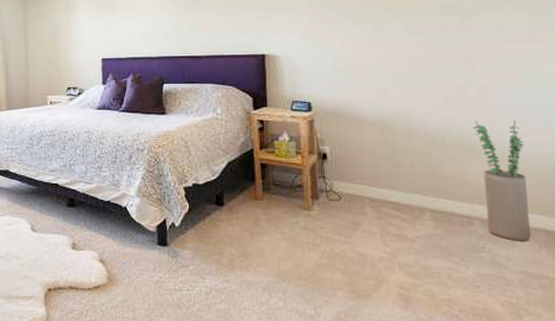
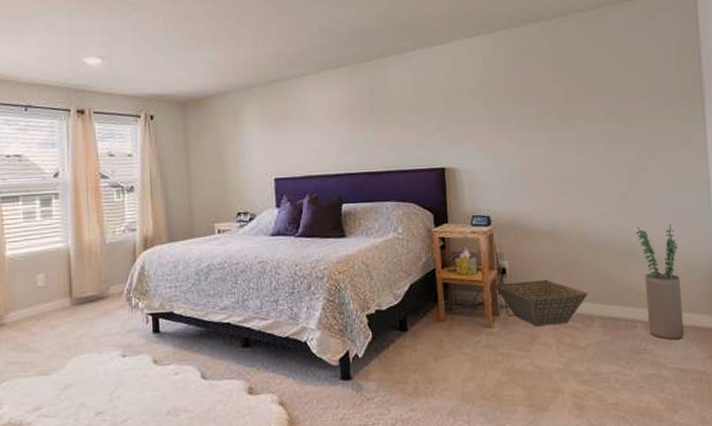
basket: none [314,168,417,214] -> present [494,280,588,327]

